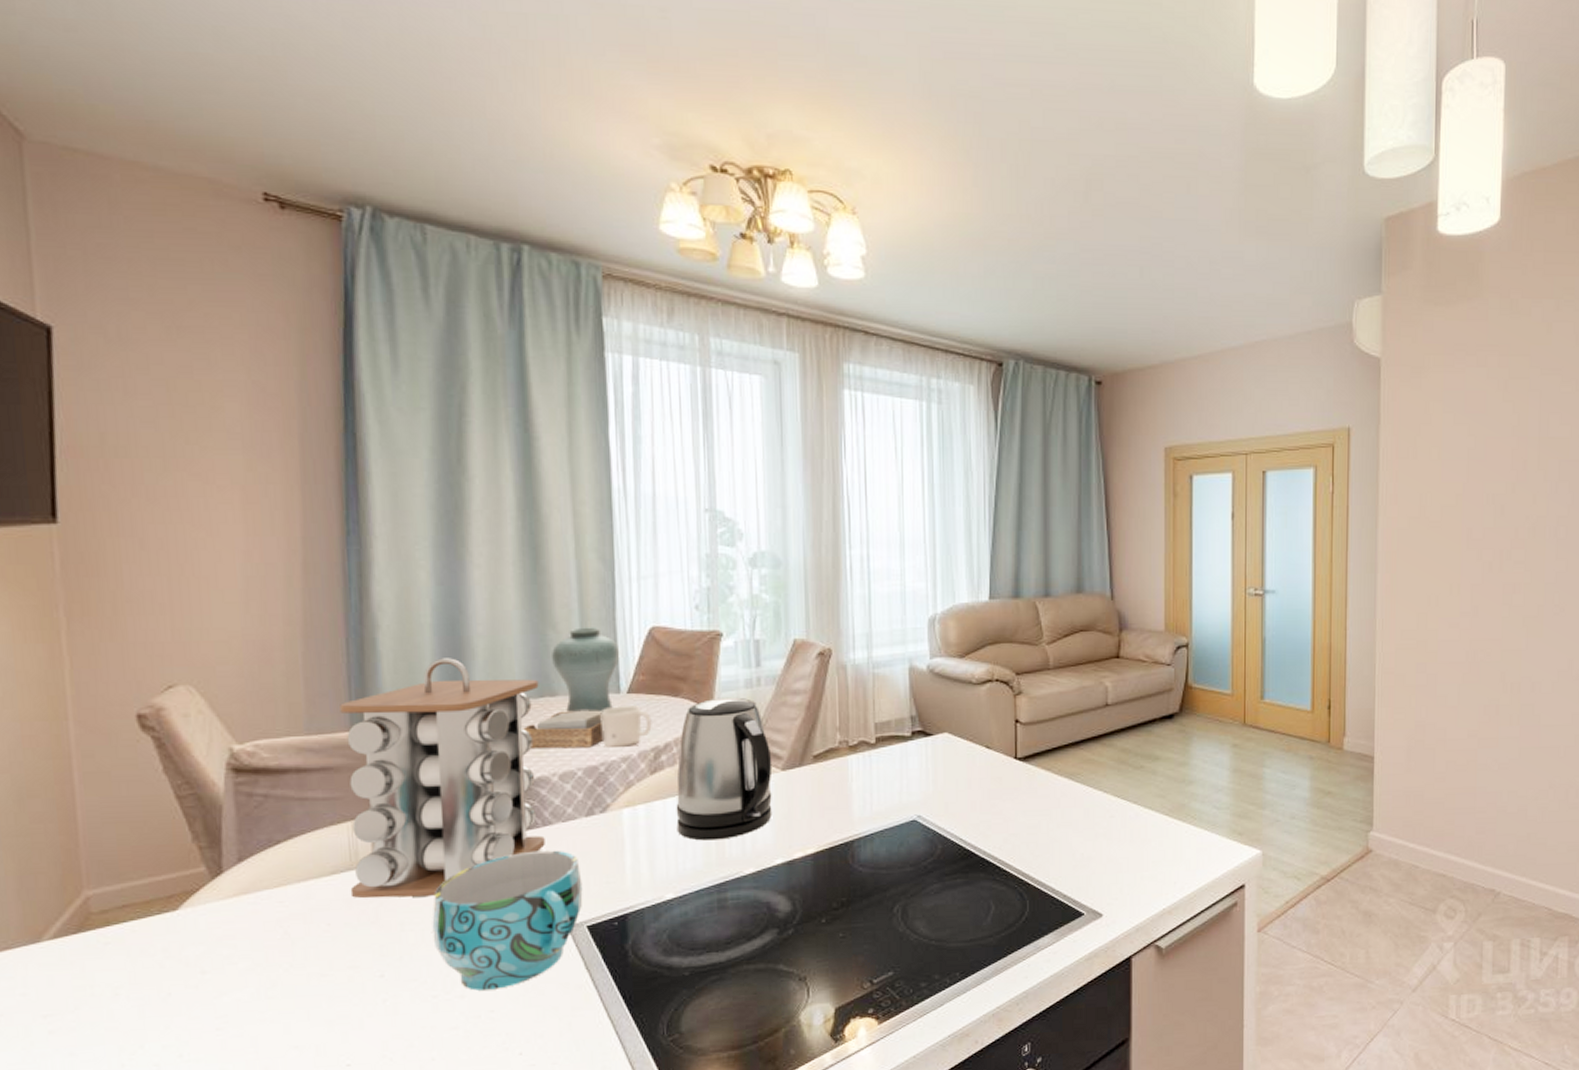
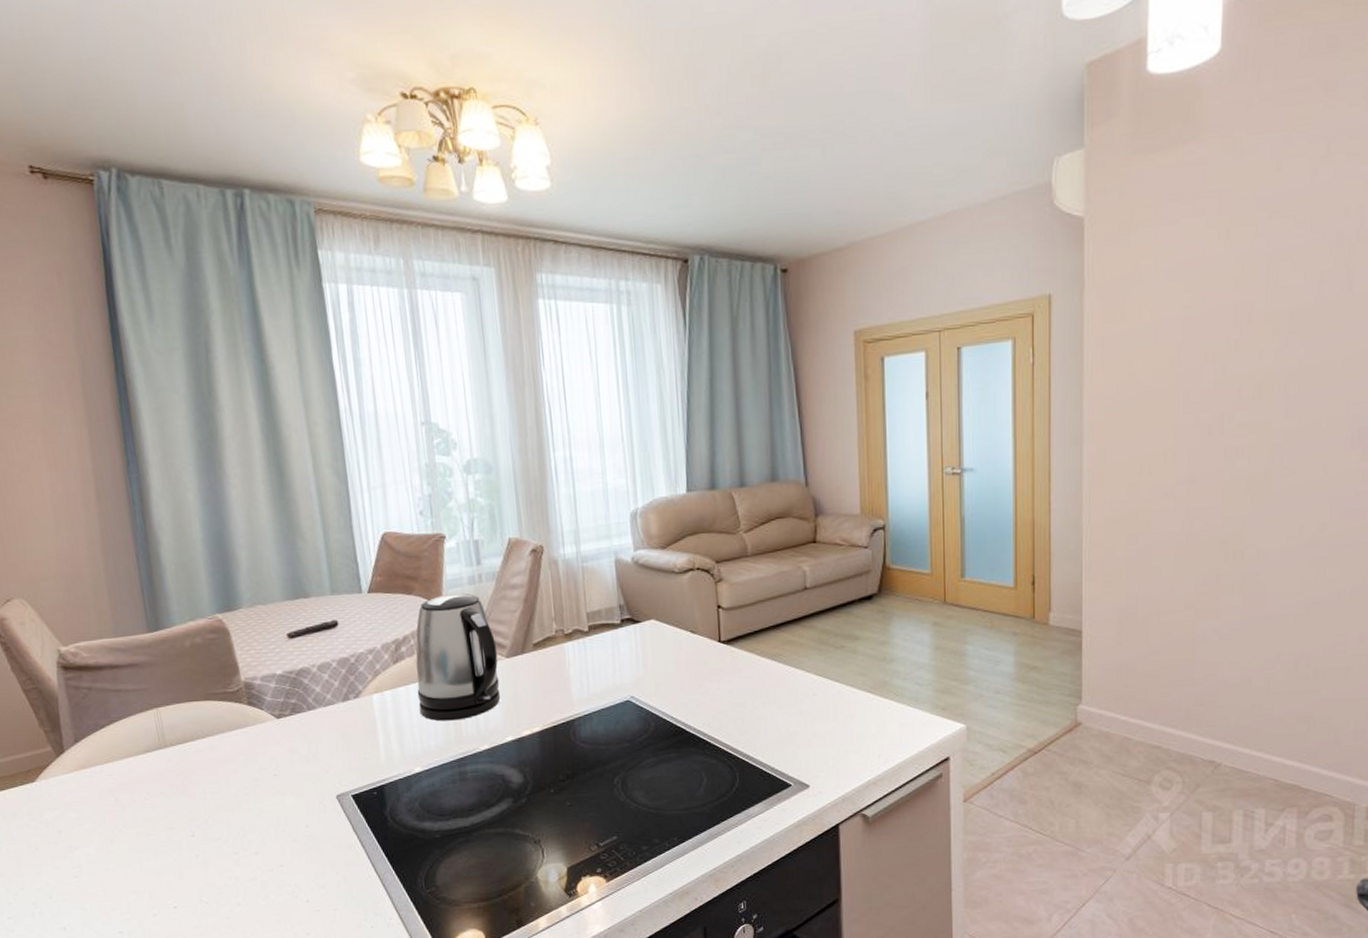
spice rack: present [340,658,545,899] -> none [137,567,312,773]
cup: present [431,850,583,991] -> none [226,731,346,849]
napkin holder: present [523,710,605,750] -> none [284,608,352,645]
vase: present [552,627,620,713] -> none [302,535,359,611]
mug: present [600,704,652,749] -> none [346,602,391,642]

